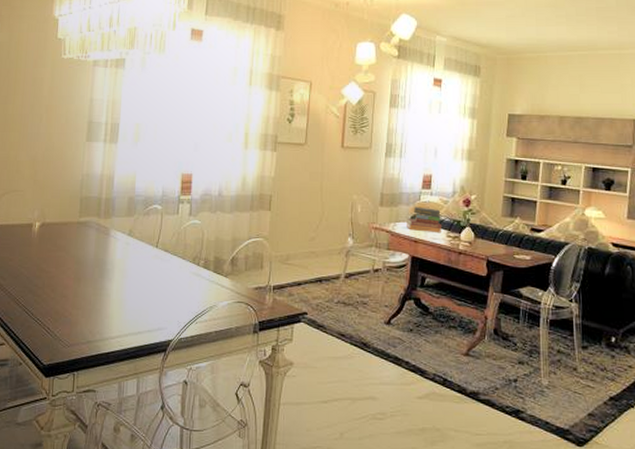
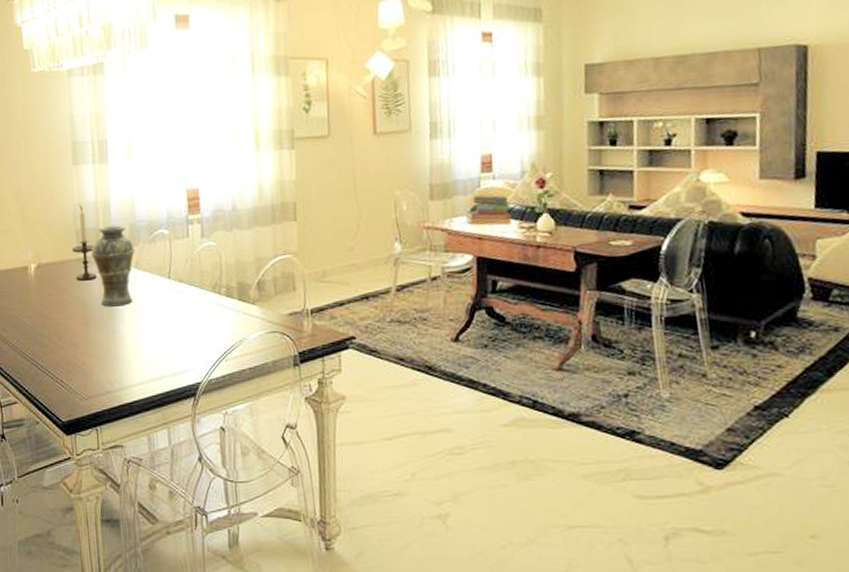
candlestick: none [75,175,94,242] -> present [72,204,97,281]
vase: none [91,197,130,267] -> present [91,225,135,307]

